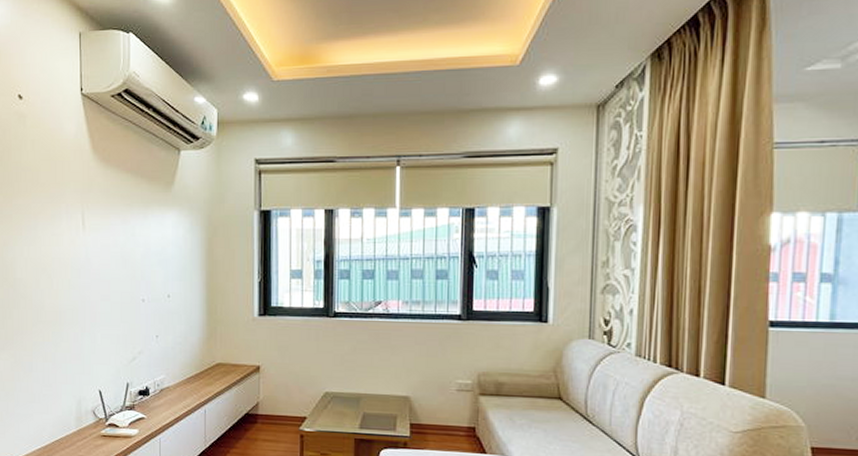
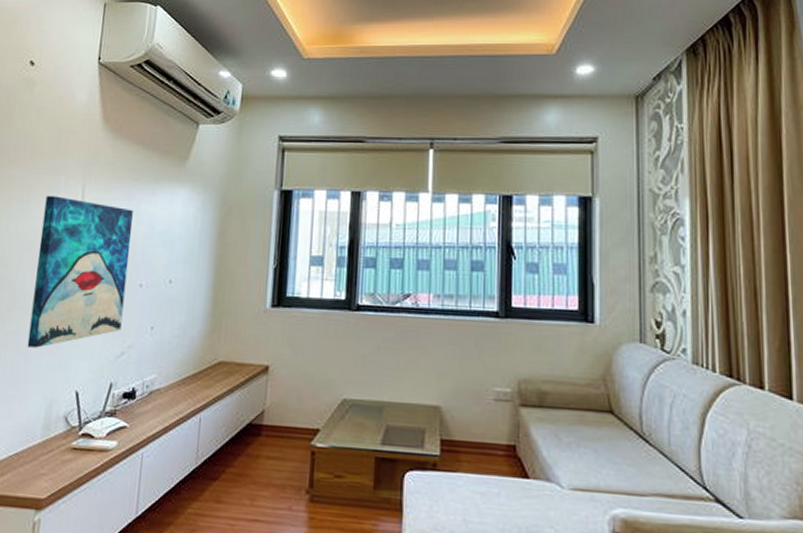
wall art: none [51,223,130,356] -> present [27,195,133,348]

